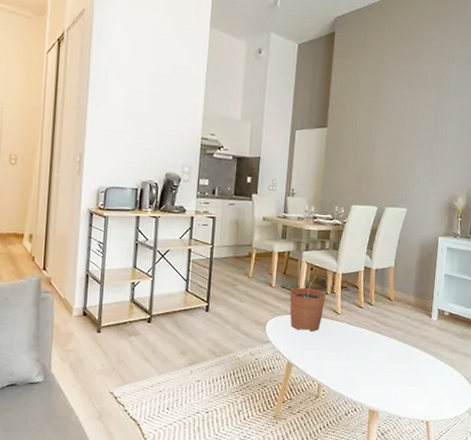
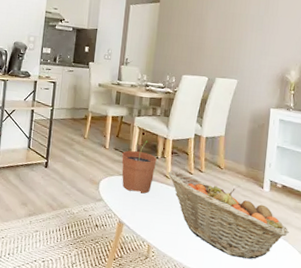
fruit basket: none [337,305,456,388] -> present [167,170,289,259]

